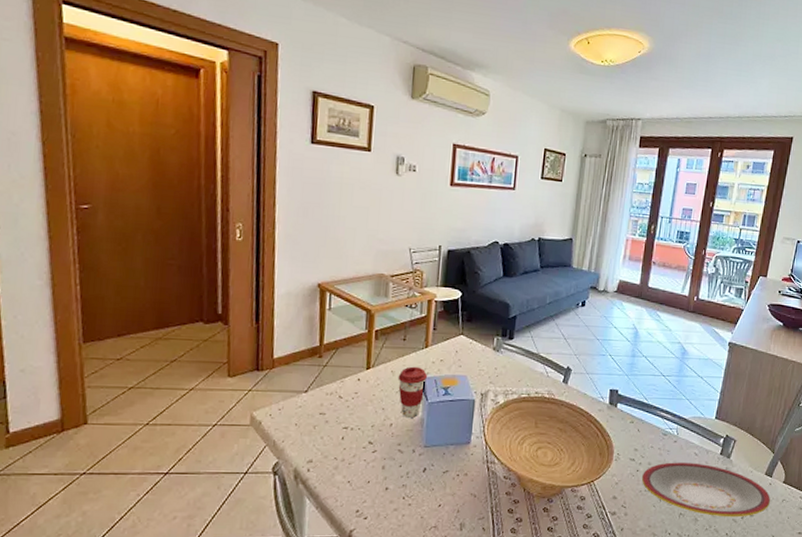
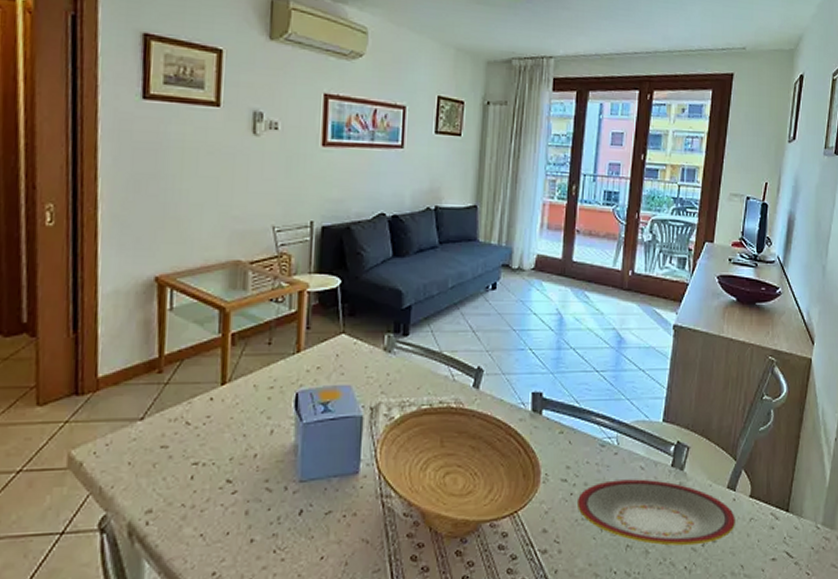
coffee cup: present [398,366,428,418] -> none [262,377,302,445]

